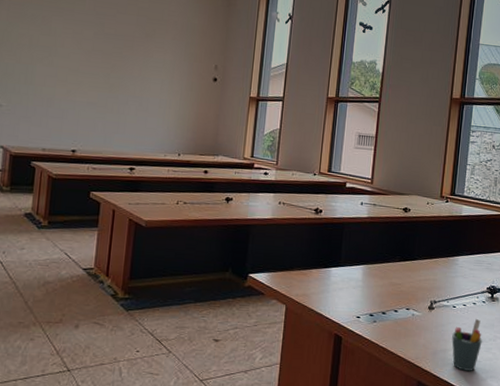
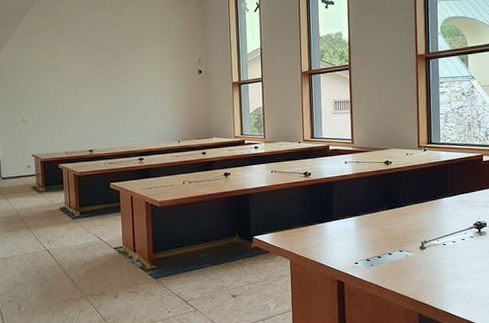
pen holder: present [451,318,482,371] -> none [445,252,475,301]

